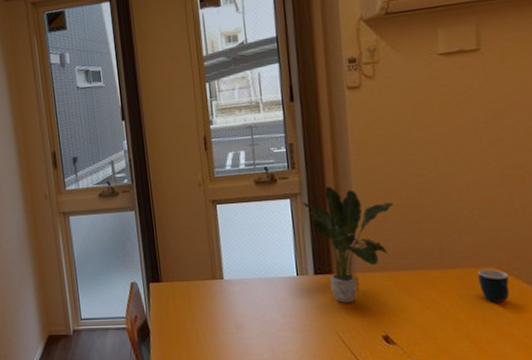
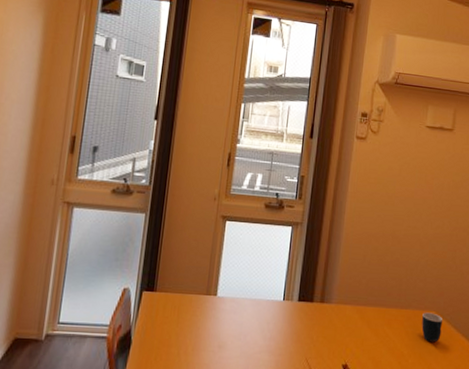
potted plant: present [302,186,394,303] -> none [301,220,373,331]

